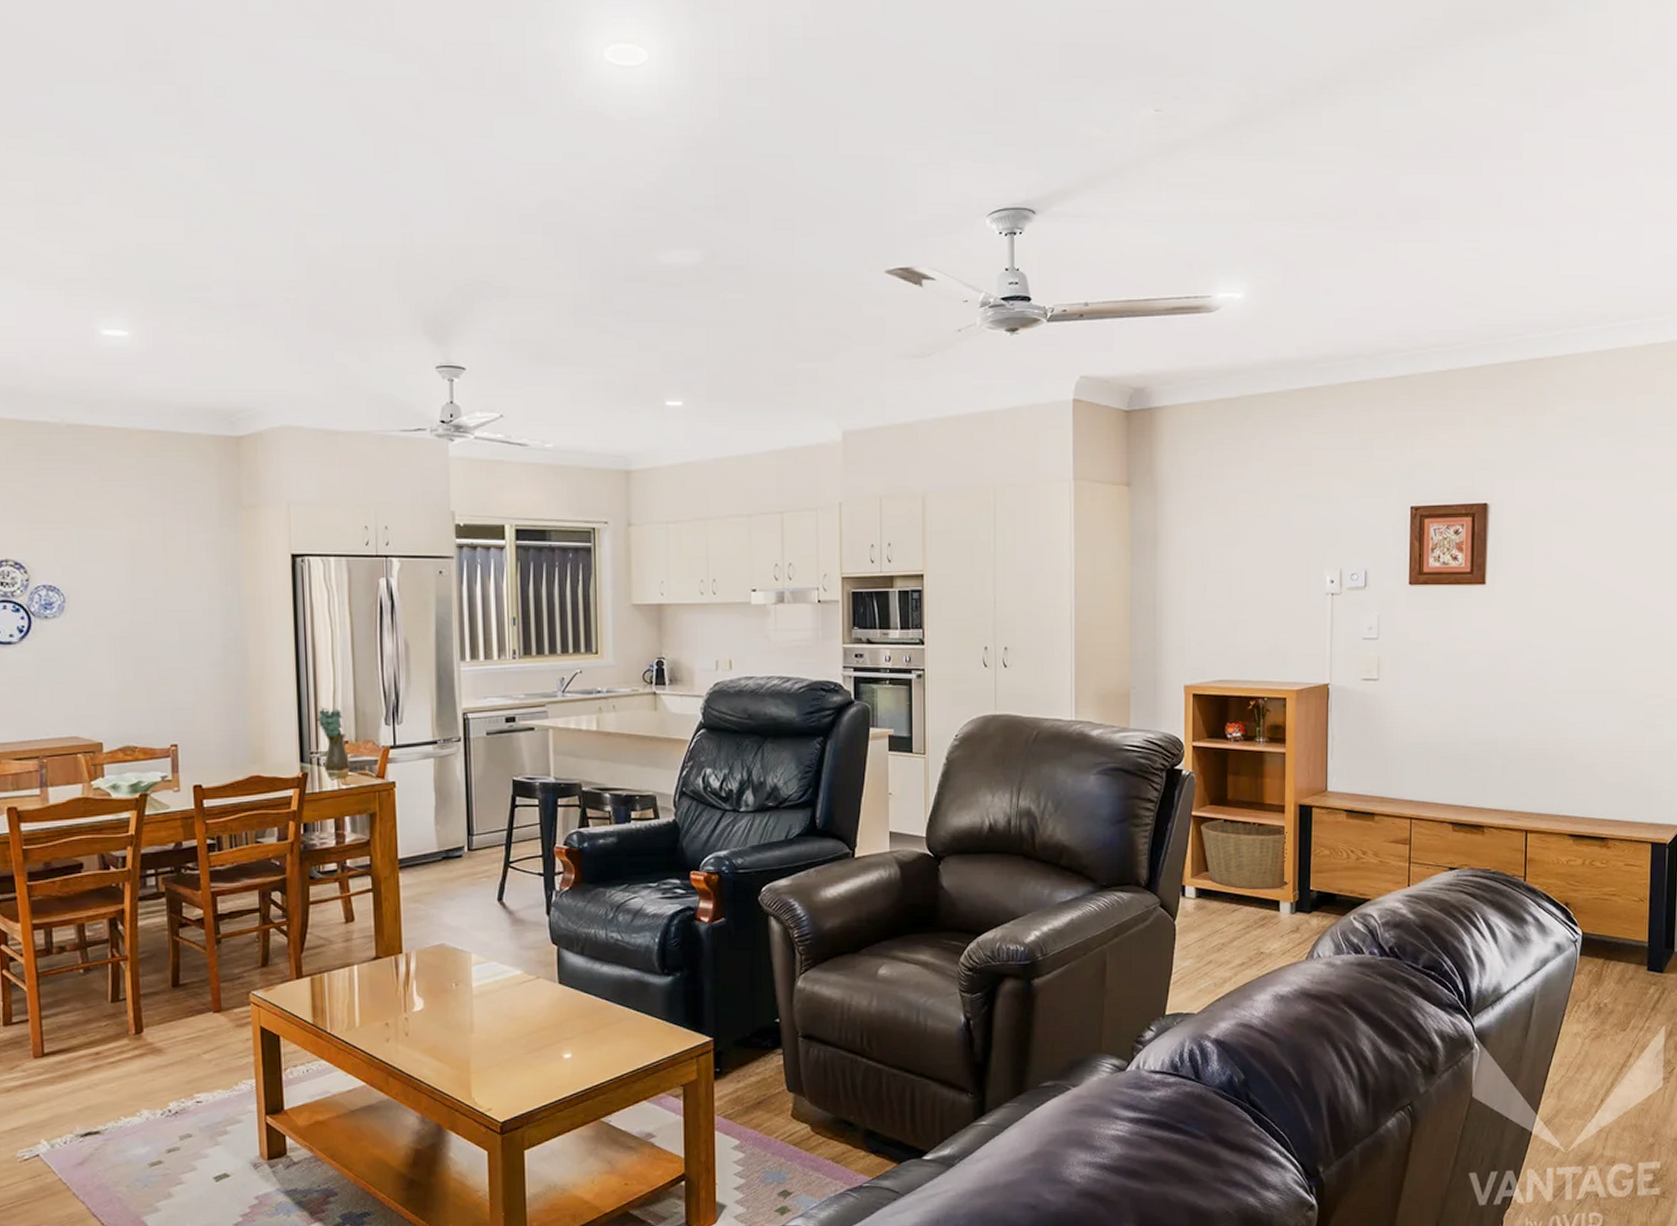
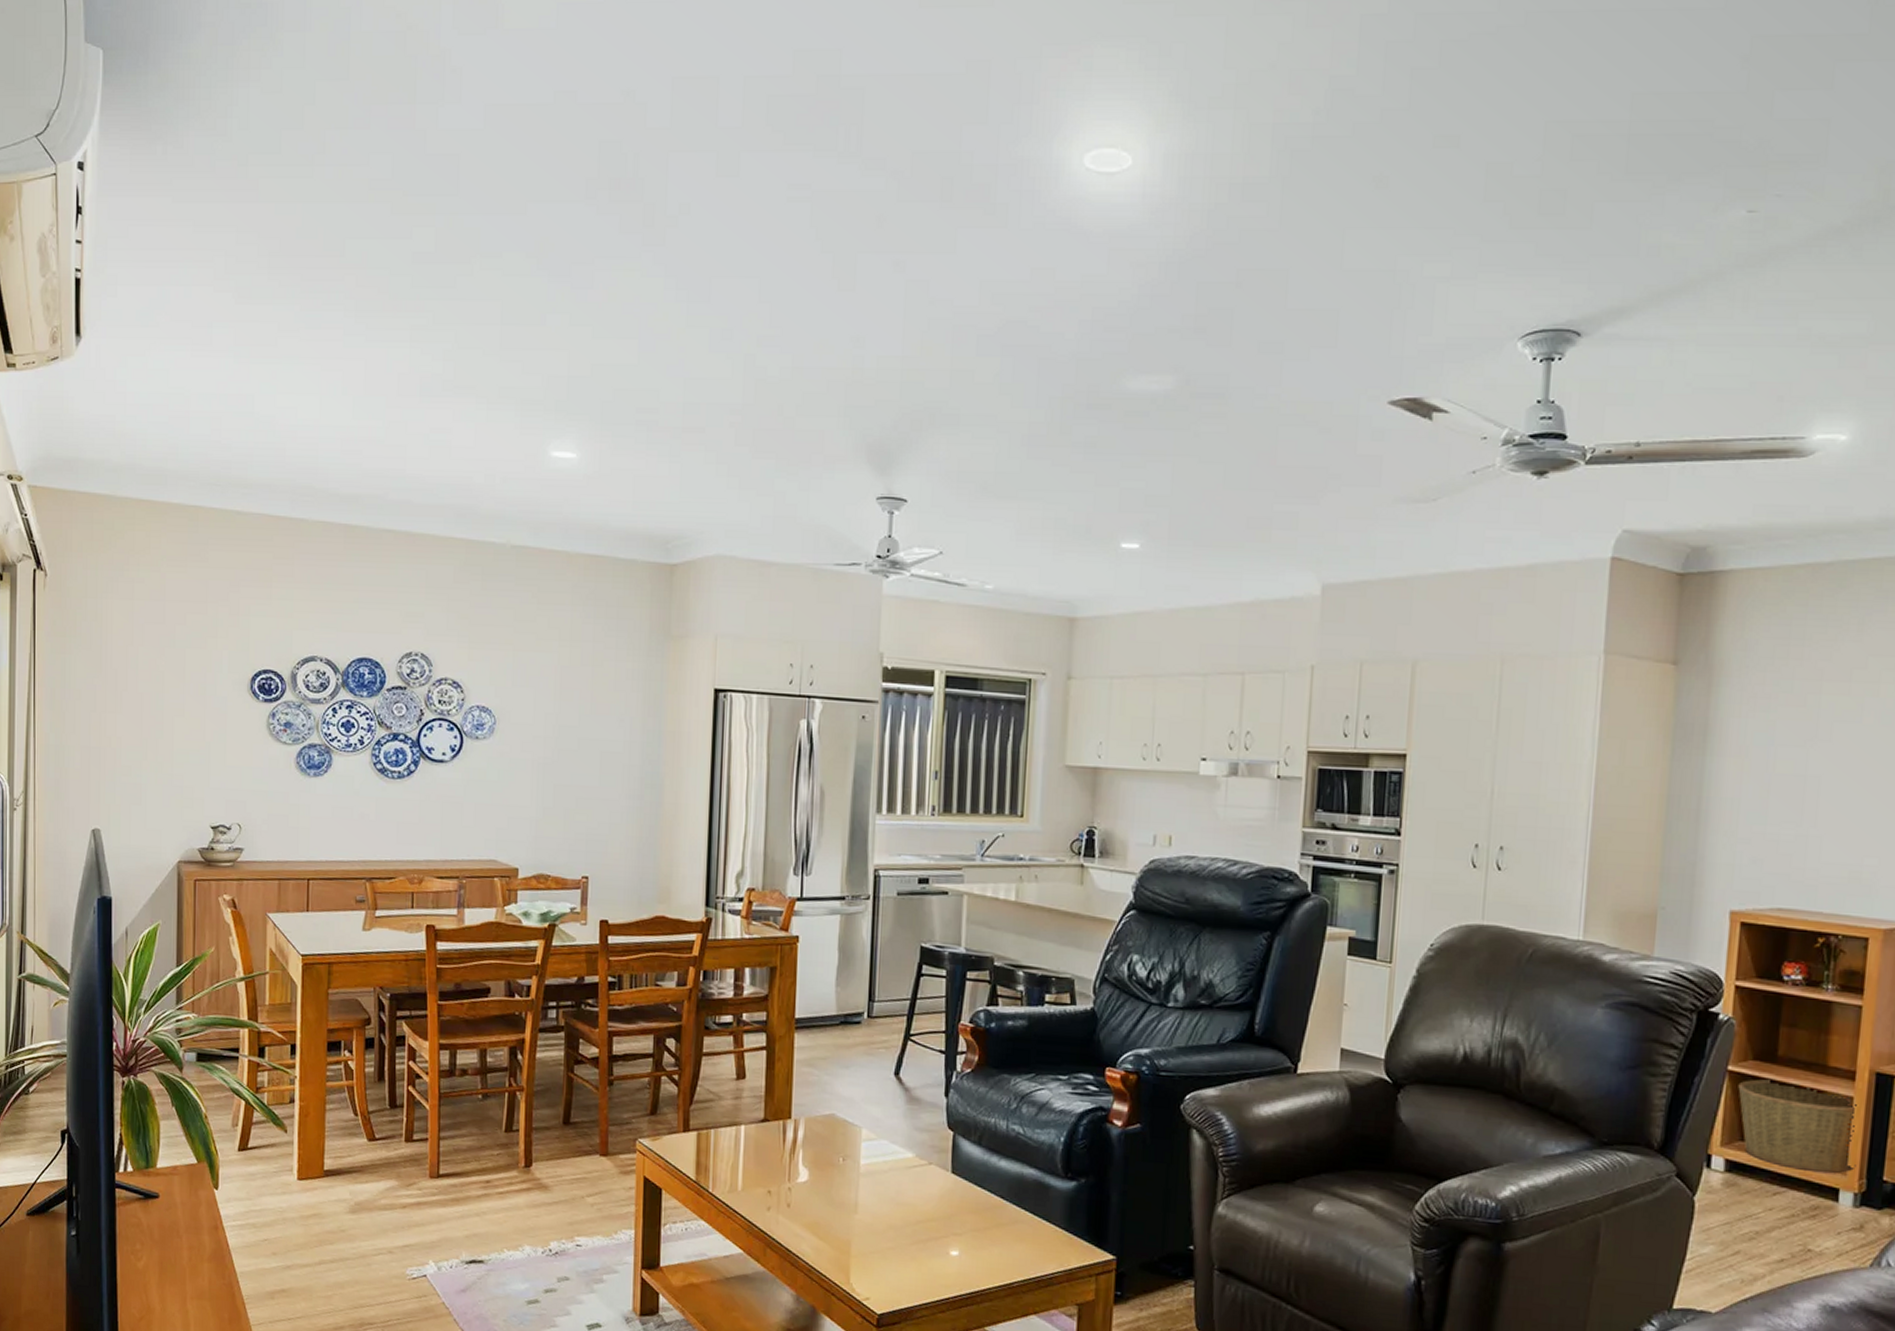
vase: present [317,706,351,781] -> none [725,849,756,929]

